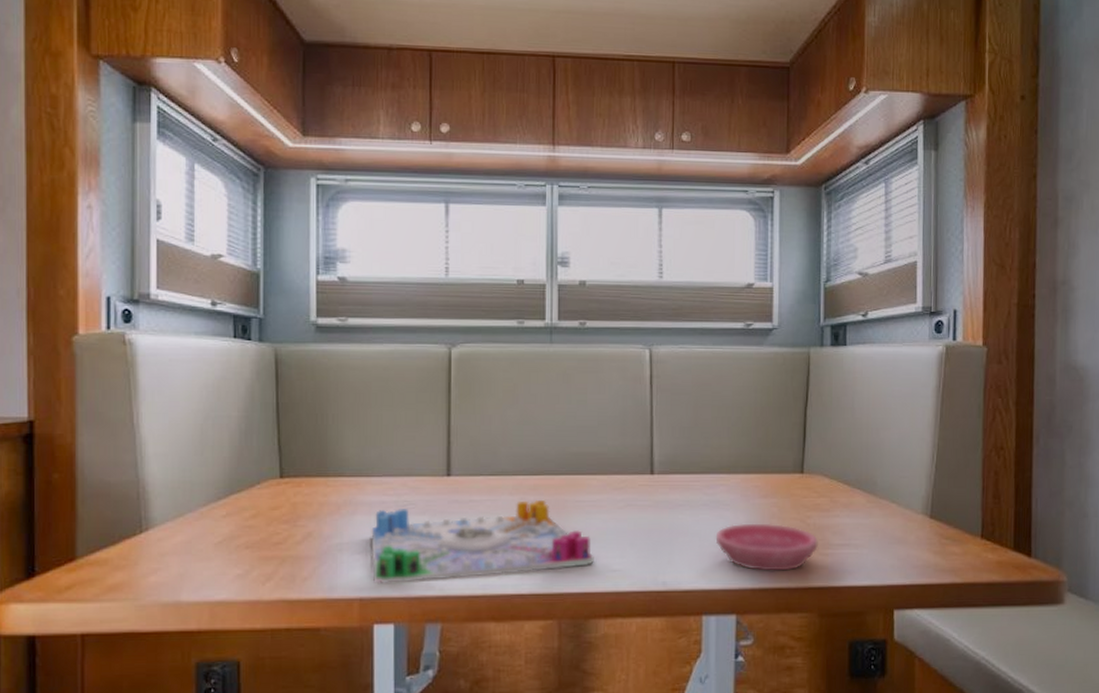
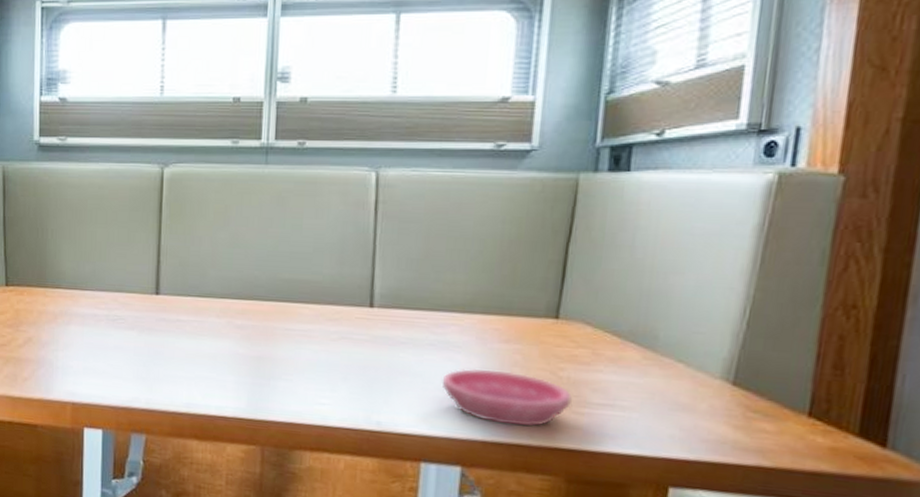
board game: present [371,499,594,583] -> none [83,322,302,396]

